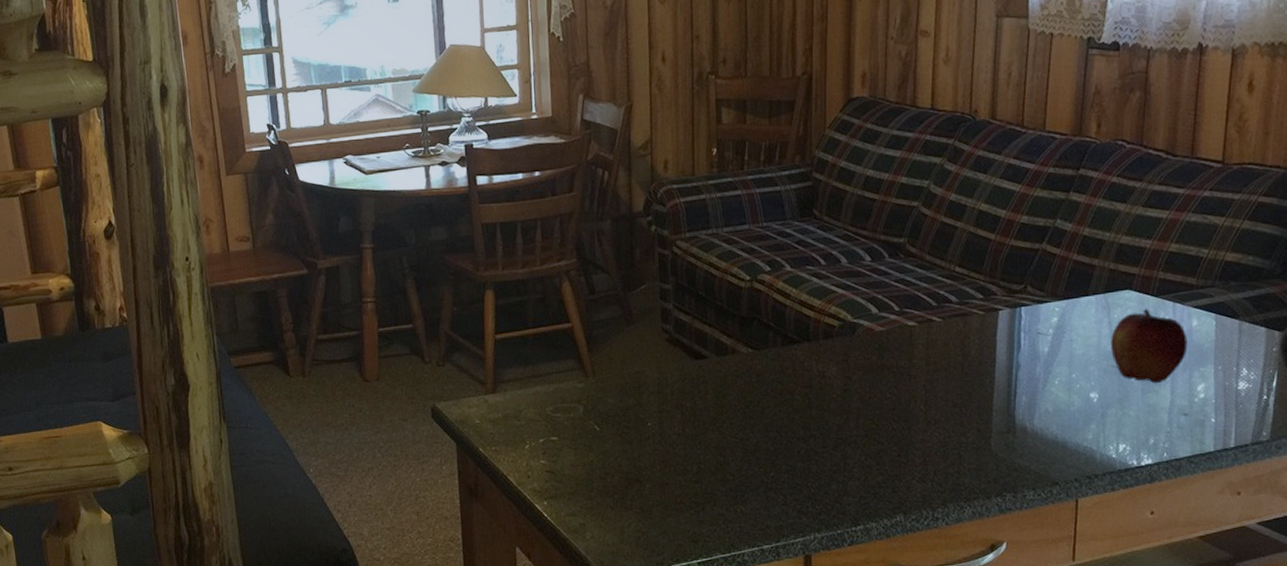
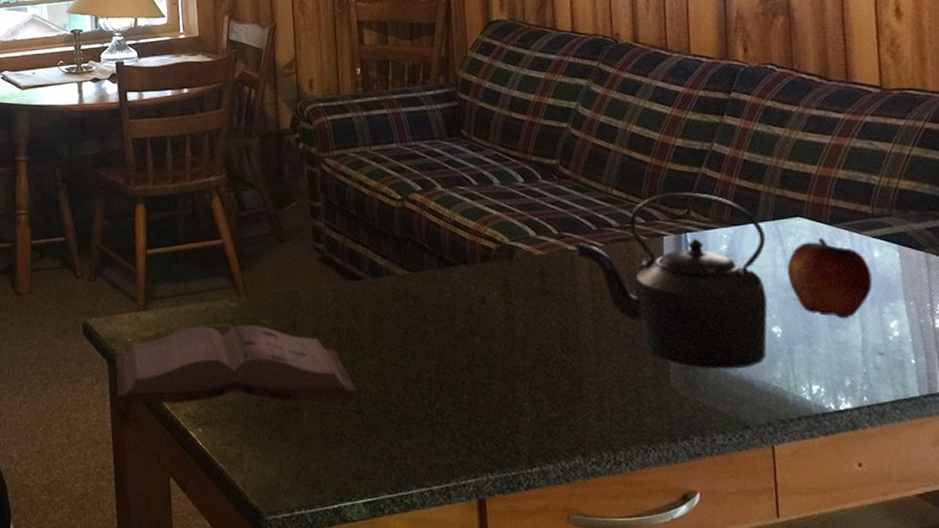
hardback book: none [463,404,697,483] -> present [115,324,357,405]
kettle: none [914,268,1095,433] -> present [574,192,768,370]

